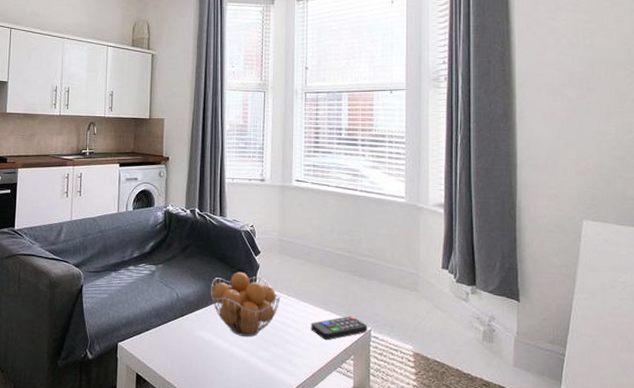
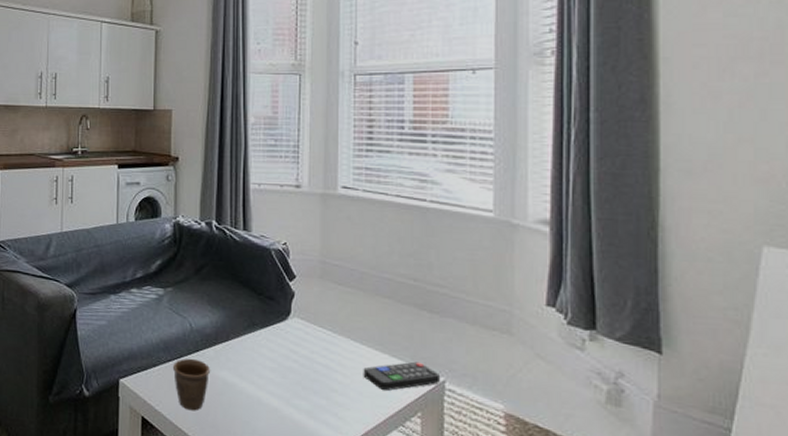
mug: none [162,322,193,366] -> present [172,358,211,411]
fruit basket: present [211,271,281,338] -> none [233,299,323,382]

